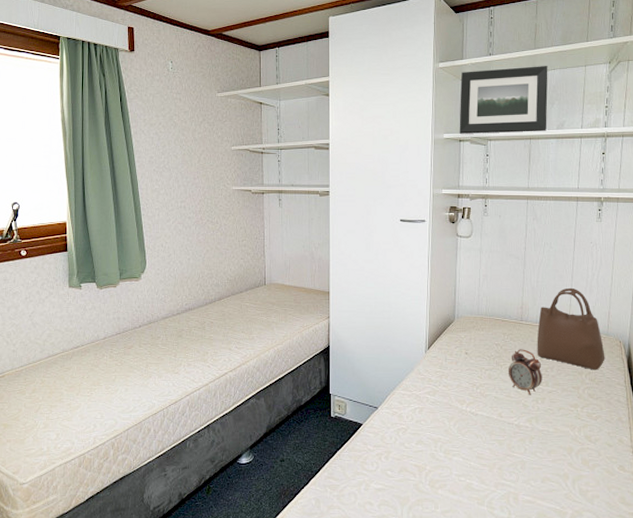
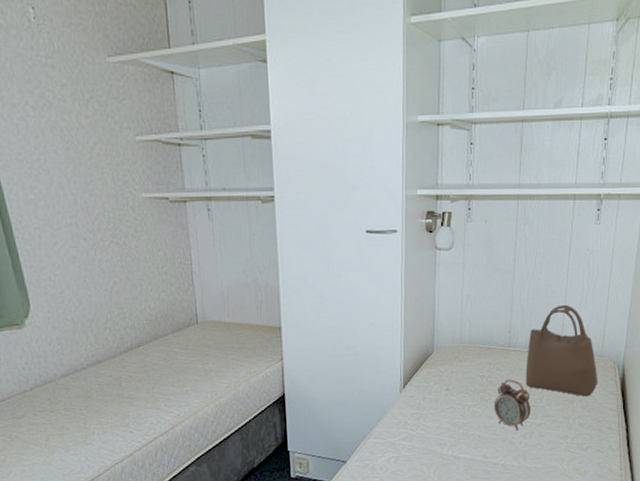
picture frame: present [459,66,548,134] -> none [437,23,545,115]

